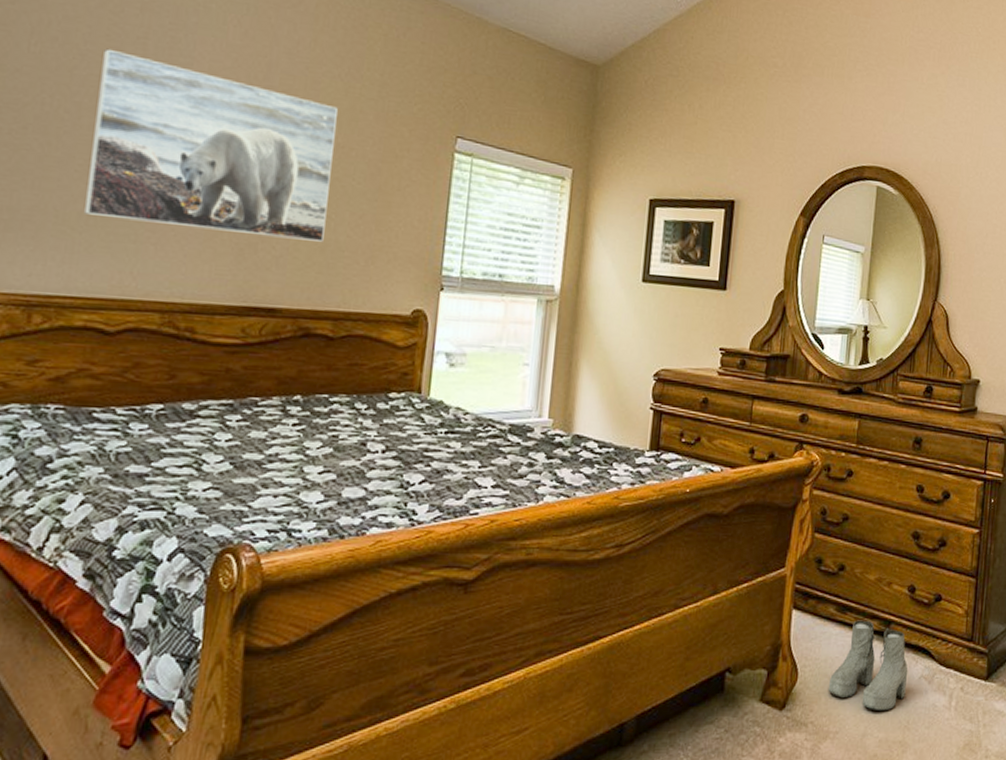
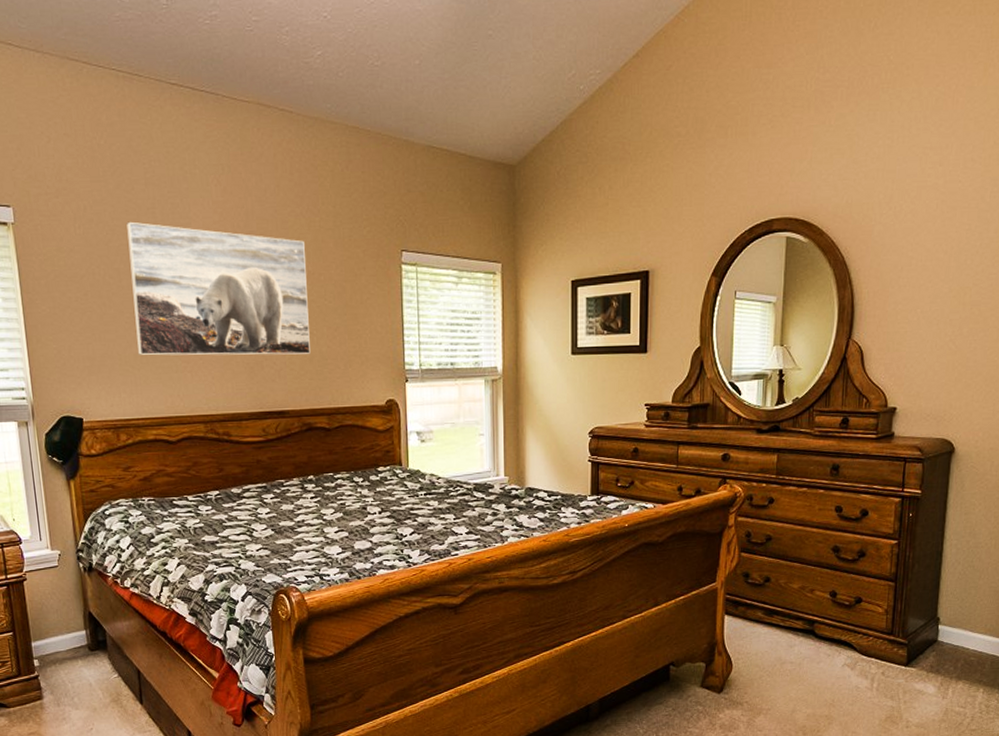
boots: present [828,620,908,712] -> none [759,621,832,693]

